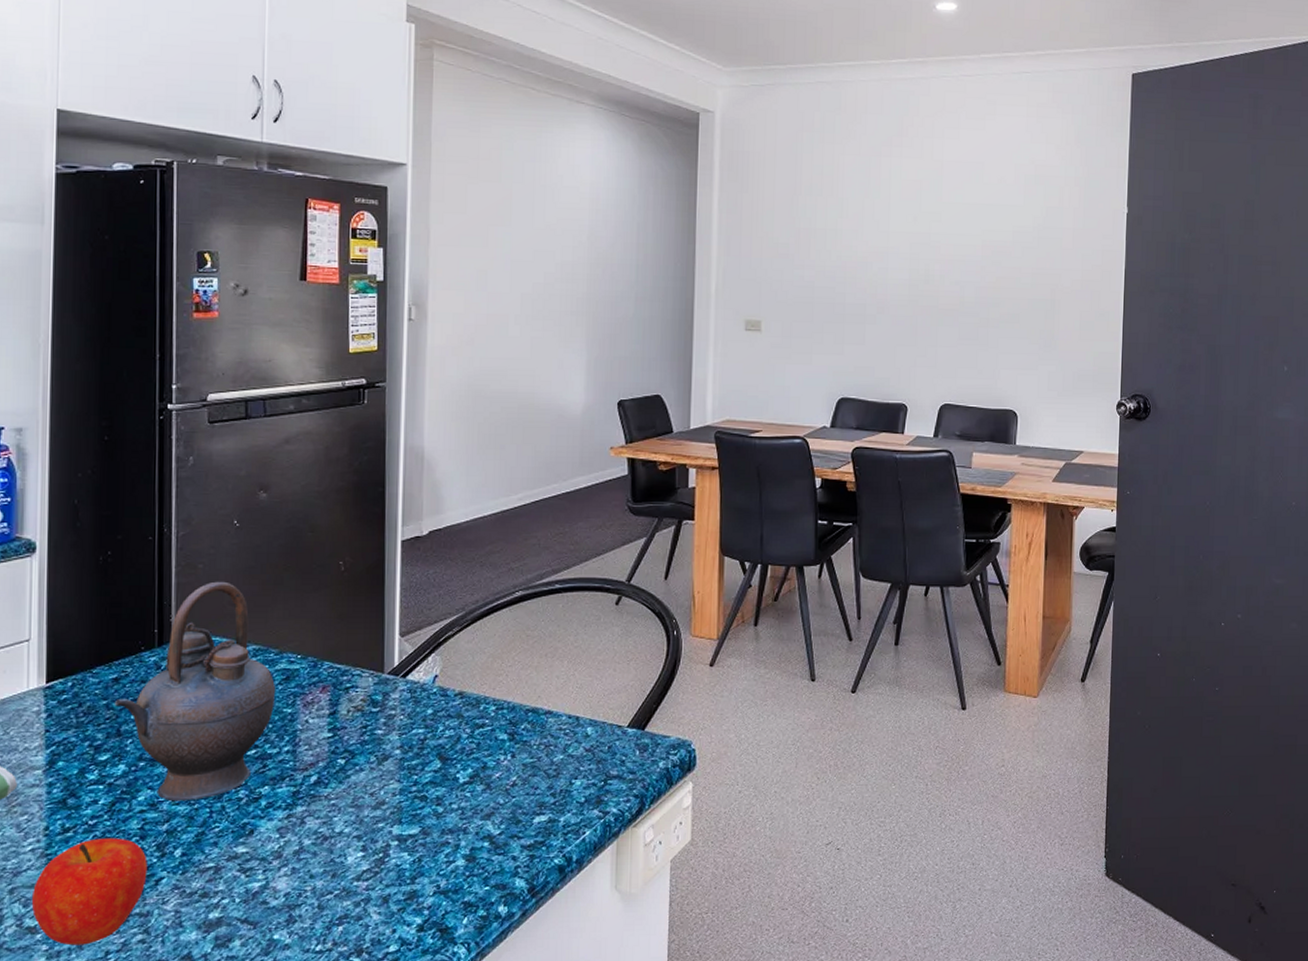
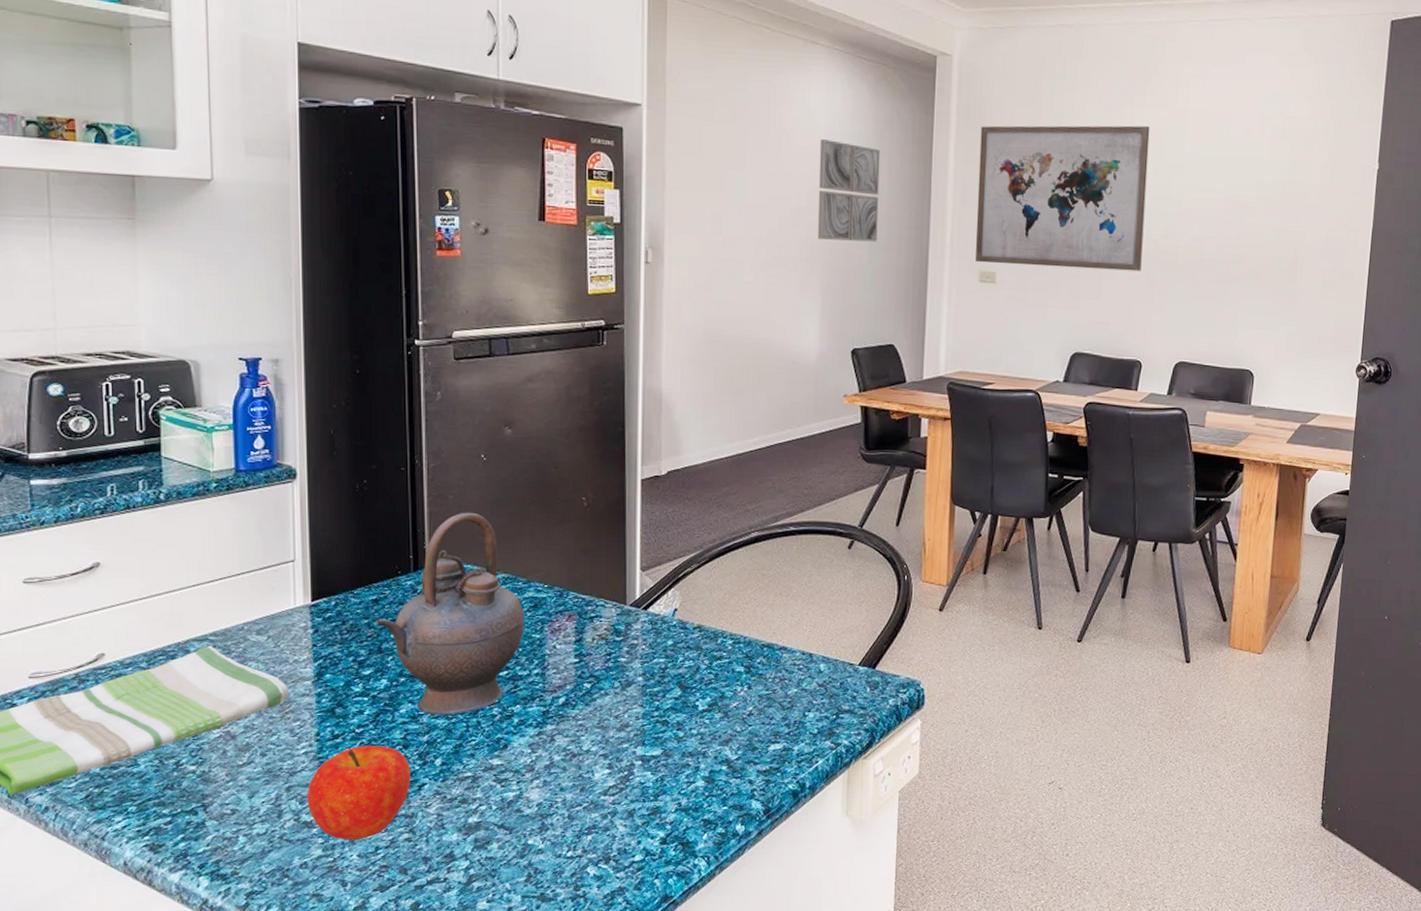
wall art: none [583,195,645,294] -> present [817,139,881,242]
wall art: none [740,176,908,316] -> present [975,125,1150,272]

